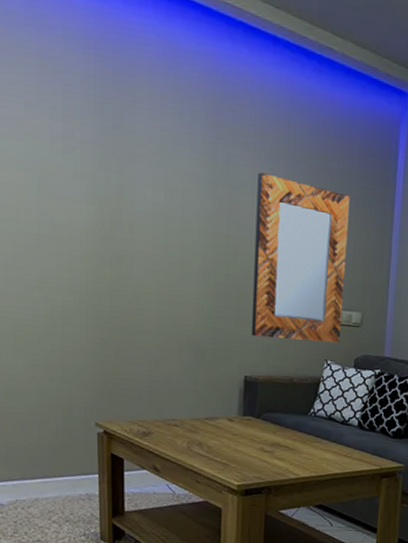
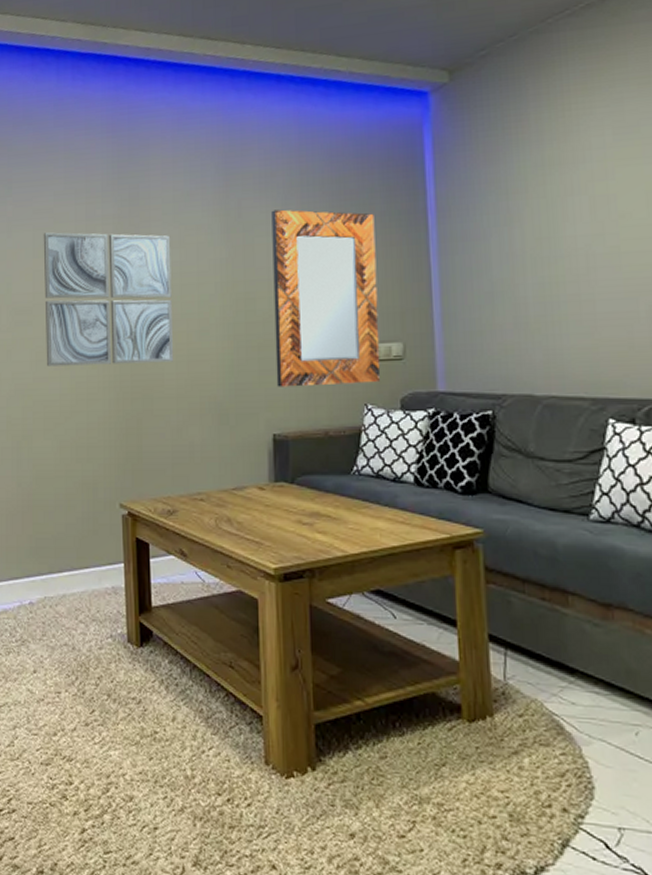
wall art: none [12,143,156,300] -> present [43,232,174,367]

